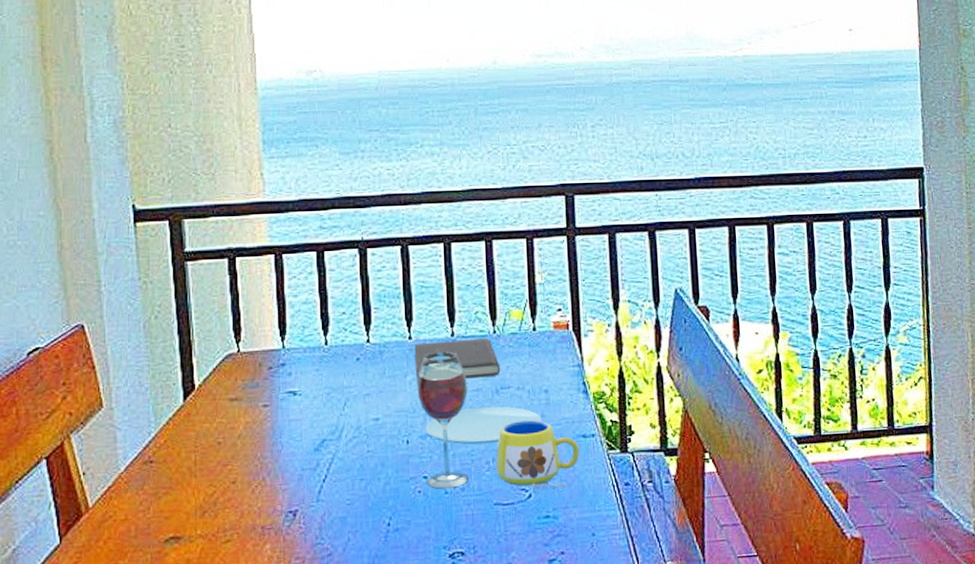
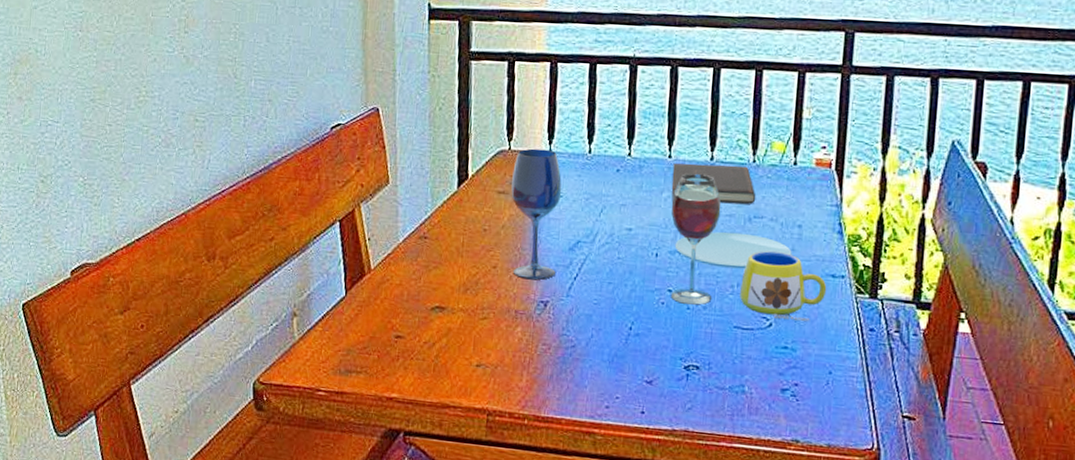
wineglass: none [244,347,302,490] -> present [511,148,562,280]

